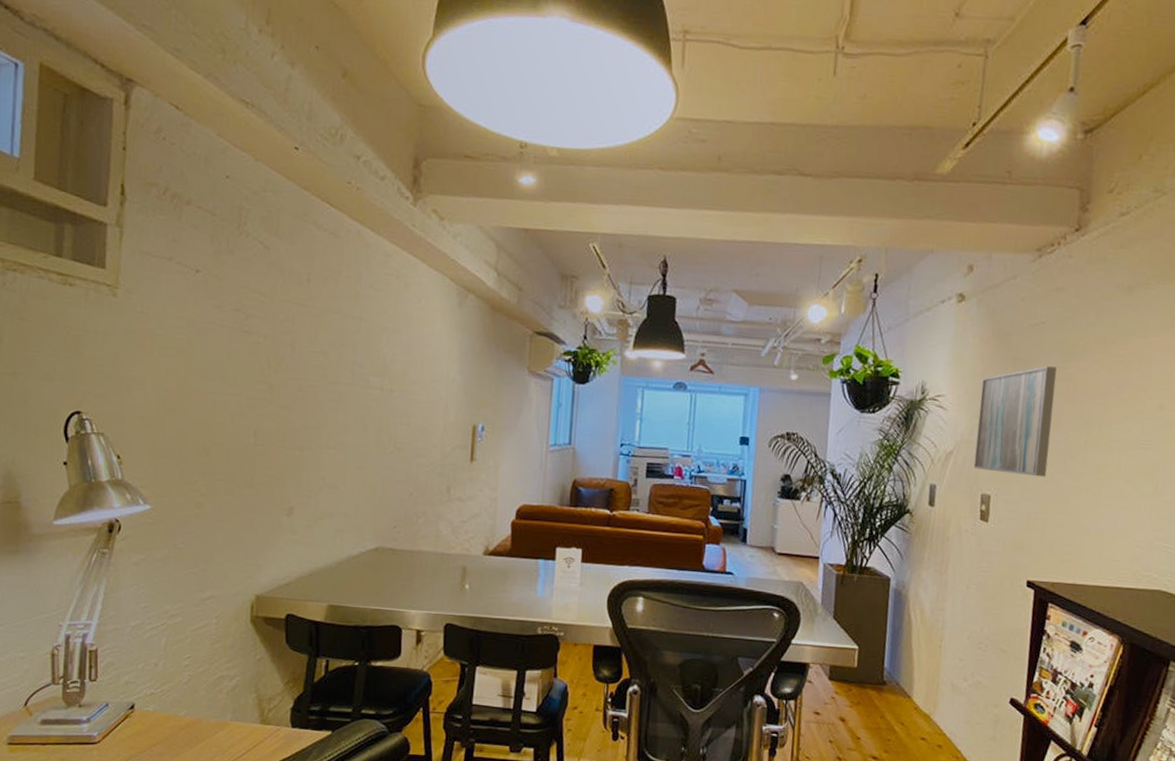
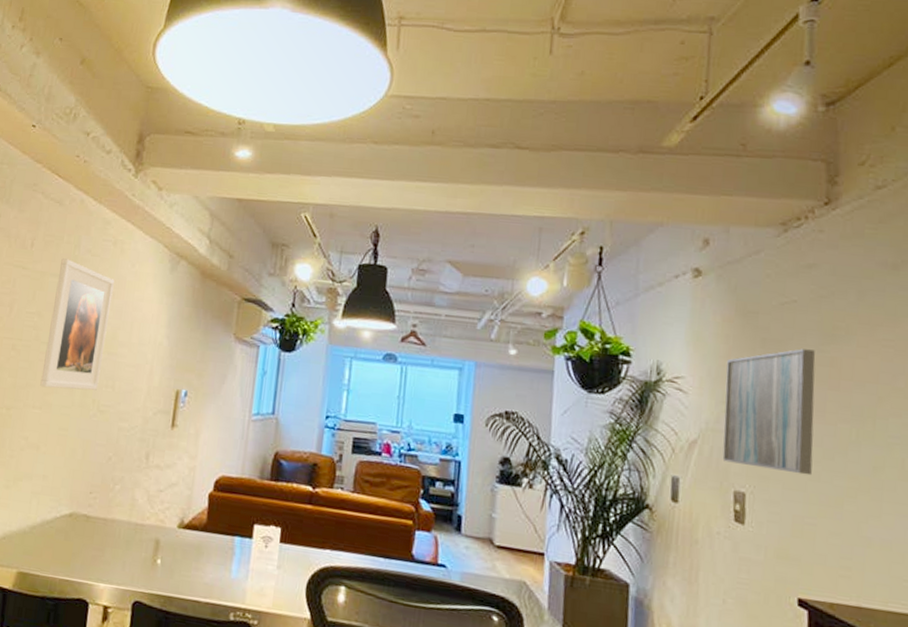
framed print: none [332,294,401,429] -> present [40,258,114,390]

